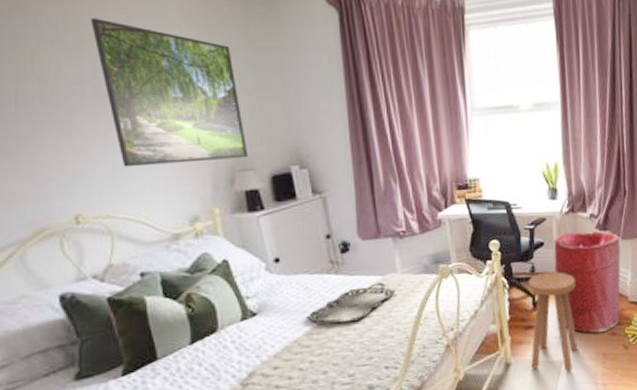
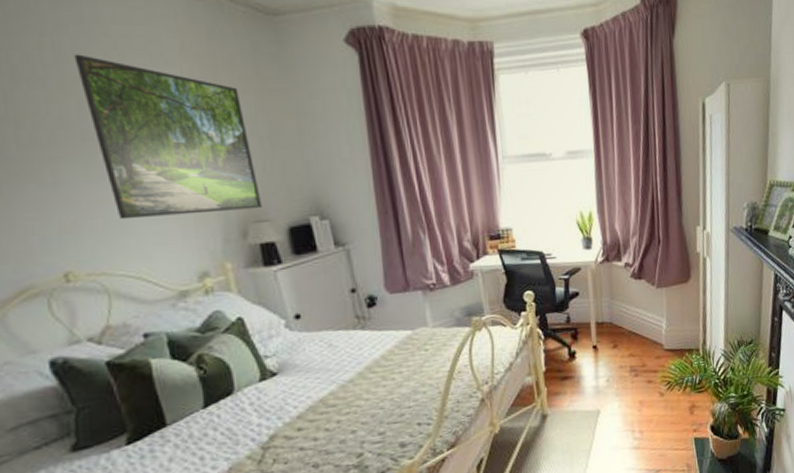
serving tray: present [306,282,396,326] -> none [331,337,427,384]
stool: present [528,271,578,373] -> none [563,321,614,422]
laundry hamper: present [554,231,621,333] -> none [589,280,656,382]

